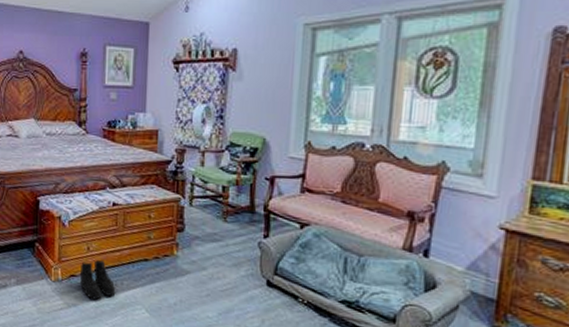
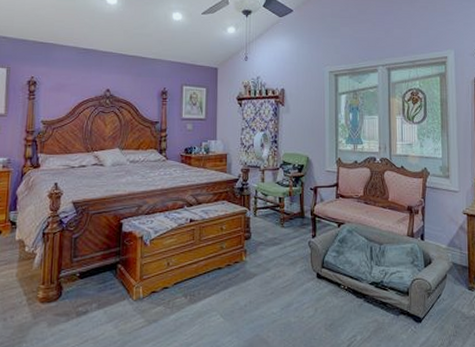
boots: present [80,259,116,300] -> none [161,273,194,313]

